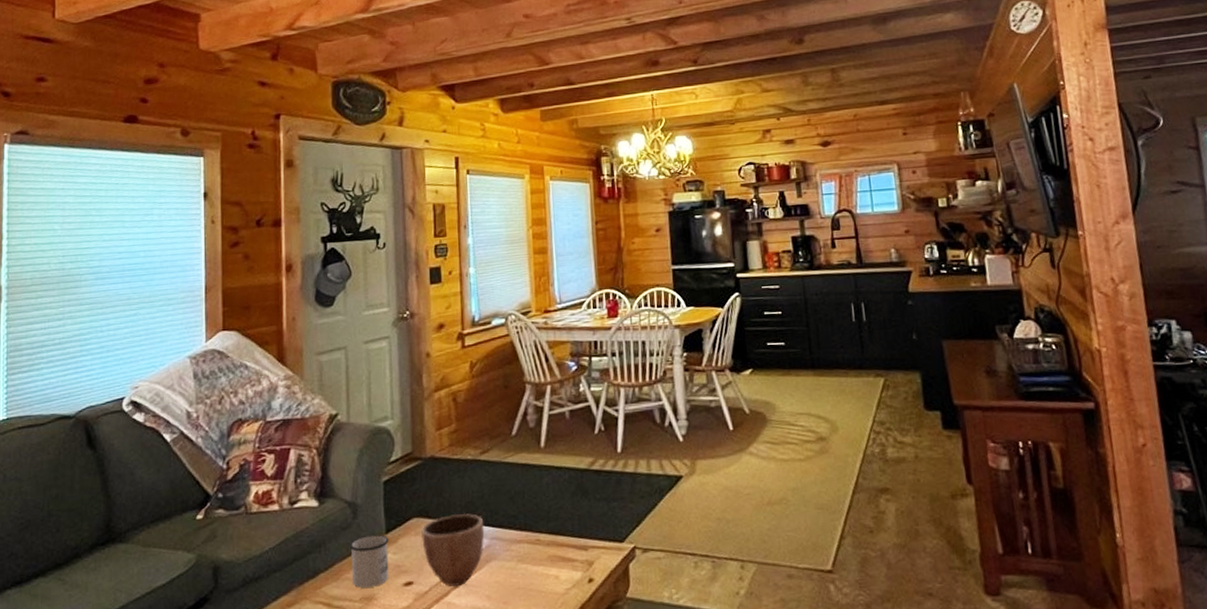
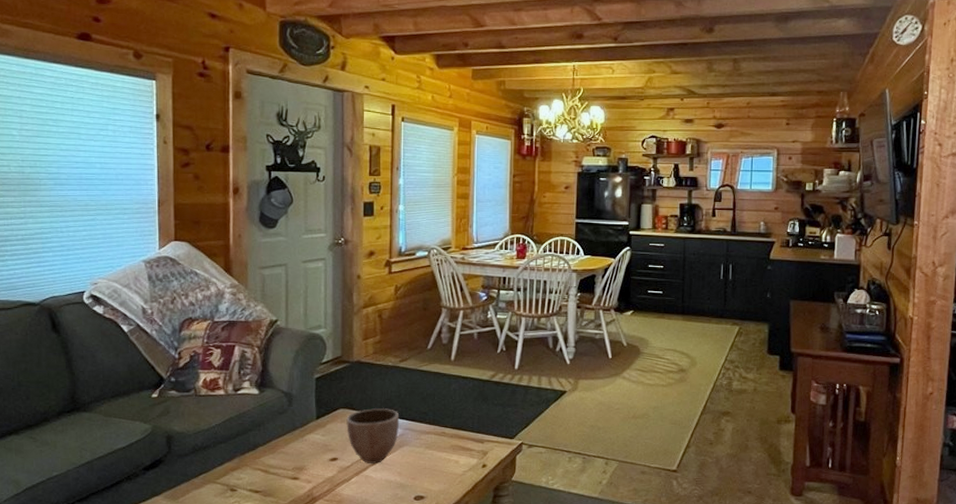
mug: present [350,534,389,588] -> none [285,419,319,460]

